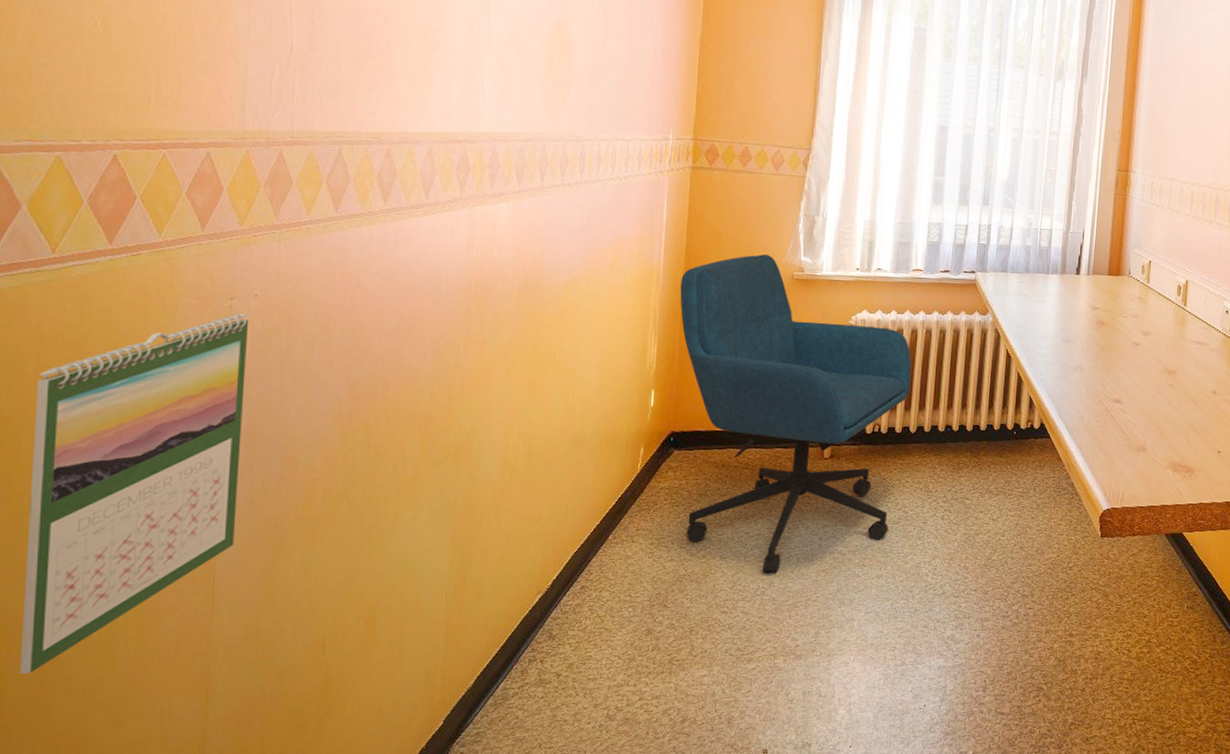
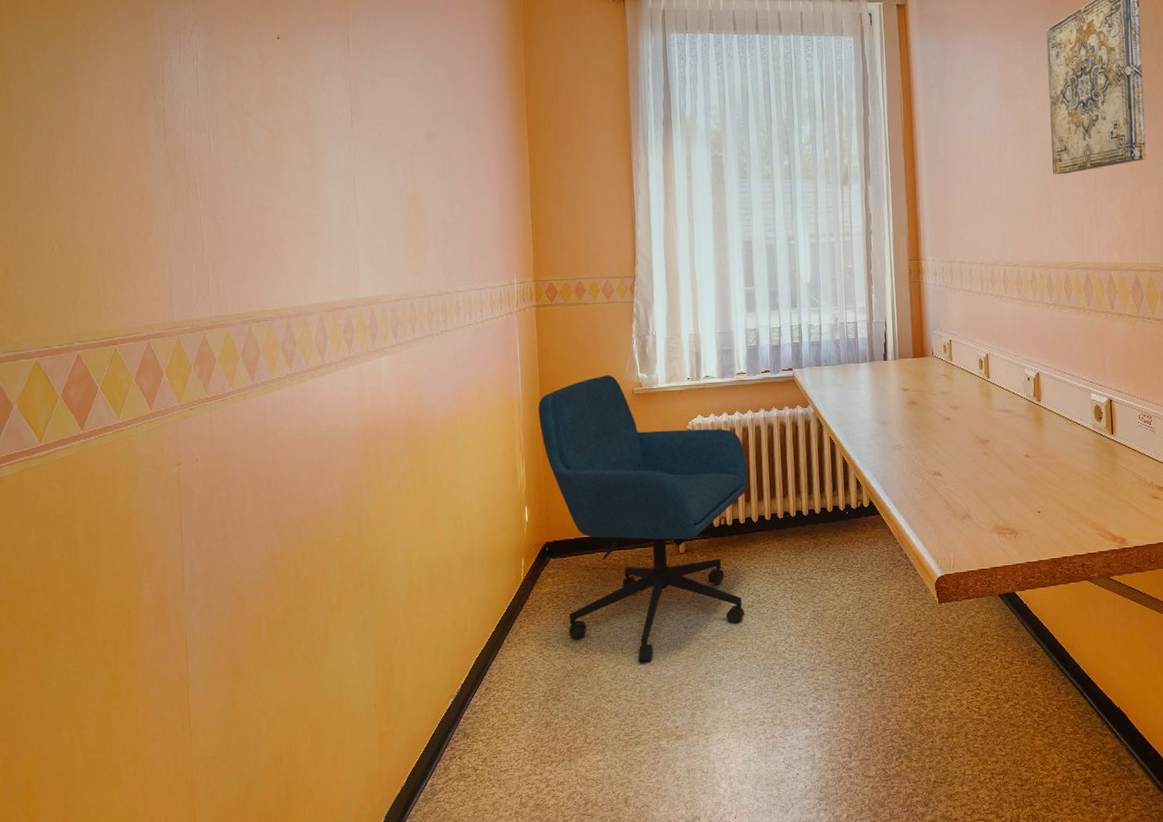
calendar: present [20,313,249,674] -> none [38,475,201,800]

